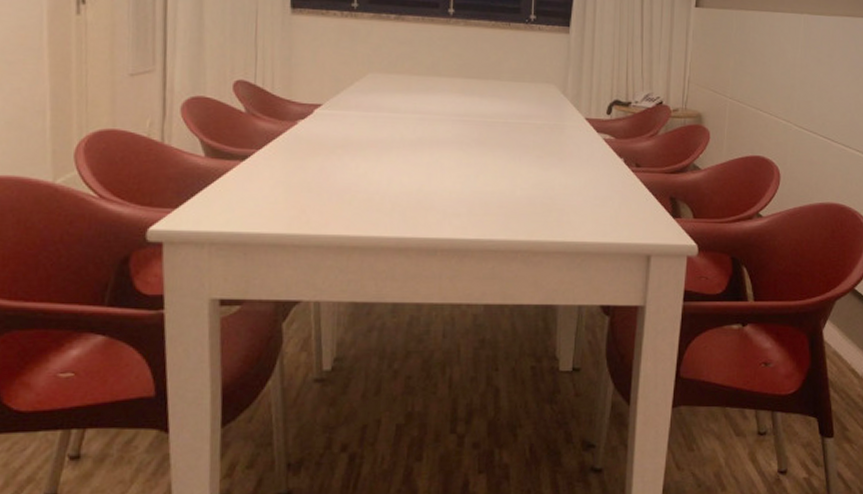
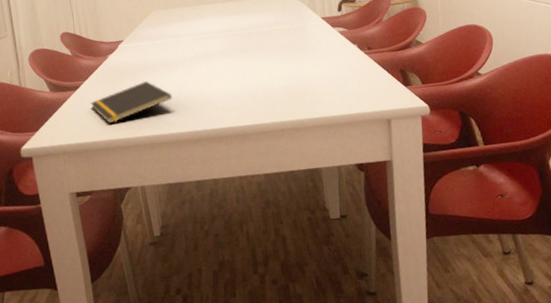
notepad: none [261,163,378,213] -> present [90,81,173,124]

